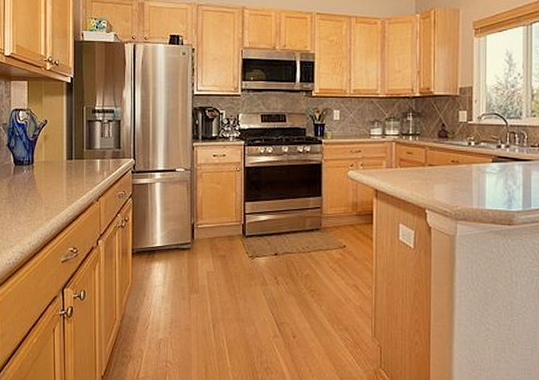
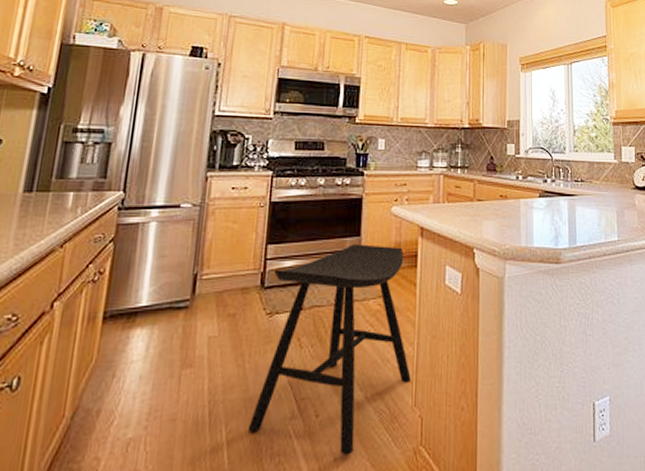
stool: none [242,203,370,369] -> present [247,244,411,455]

